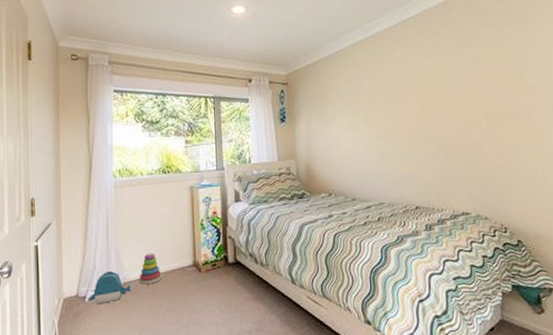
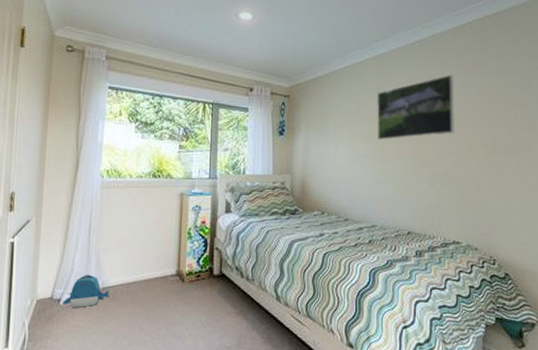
stacking toy: present [139,253,162,284] -> none [118,258,143,291]
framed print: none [373,47,455,119] -> present [376,74,455,140]

